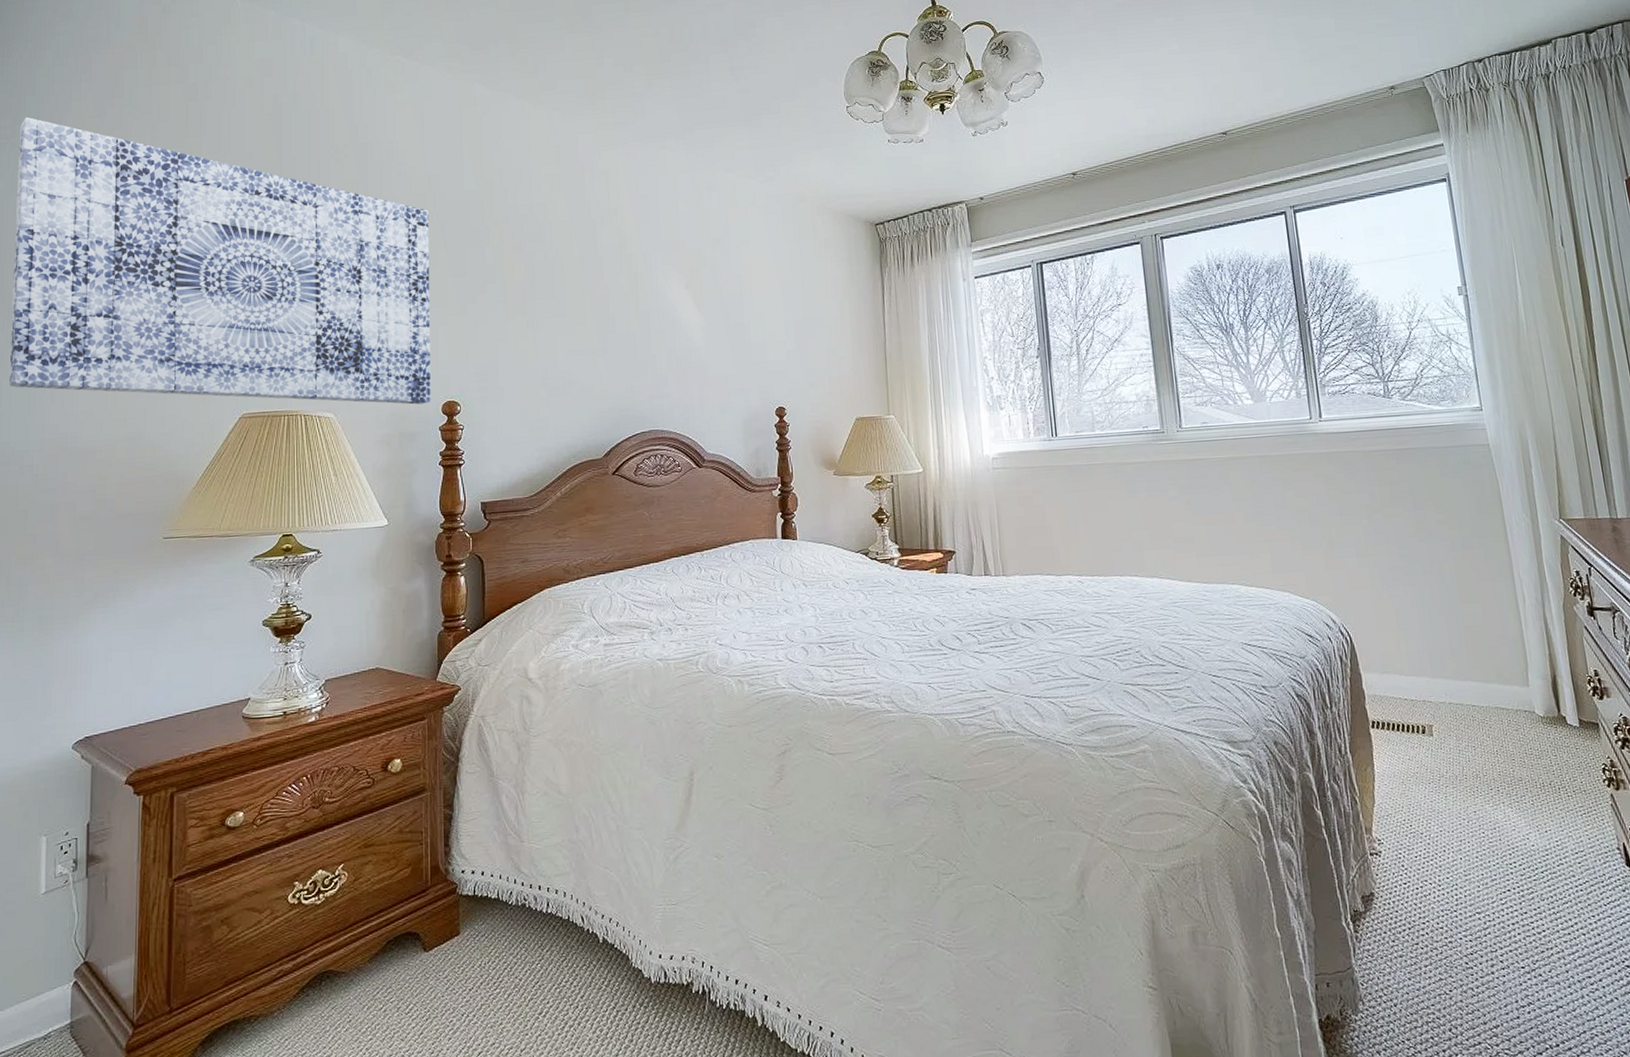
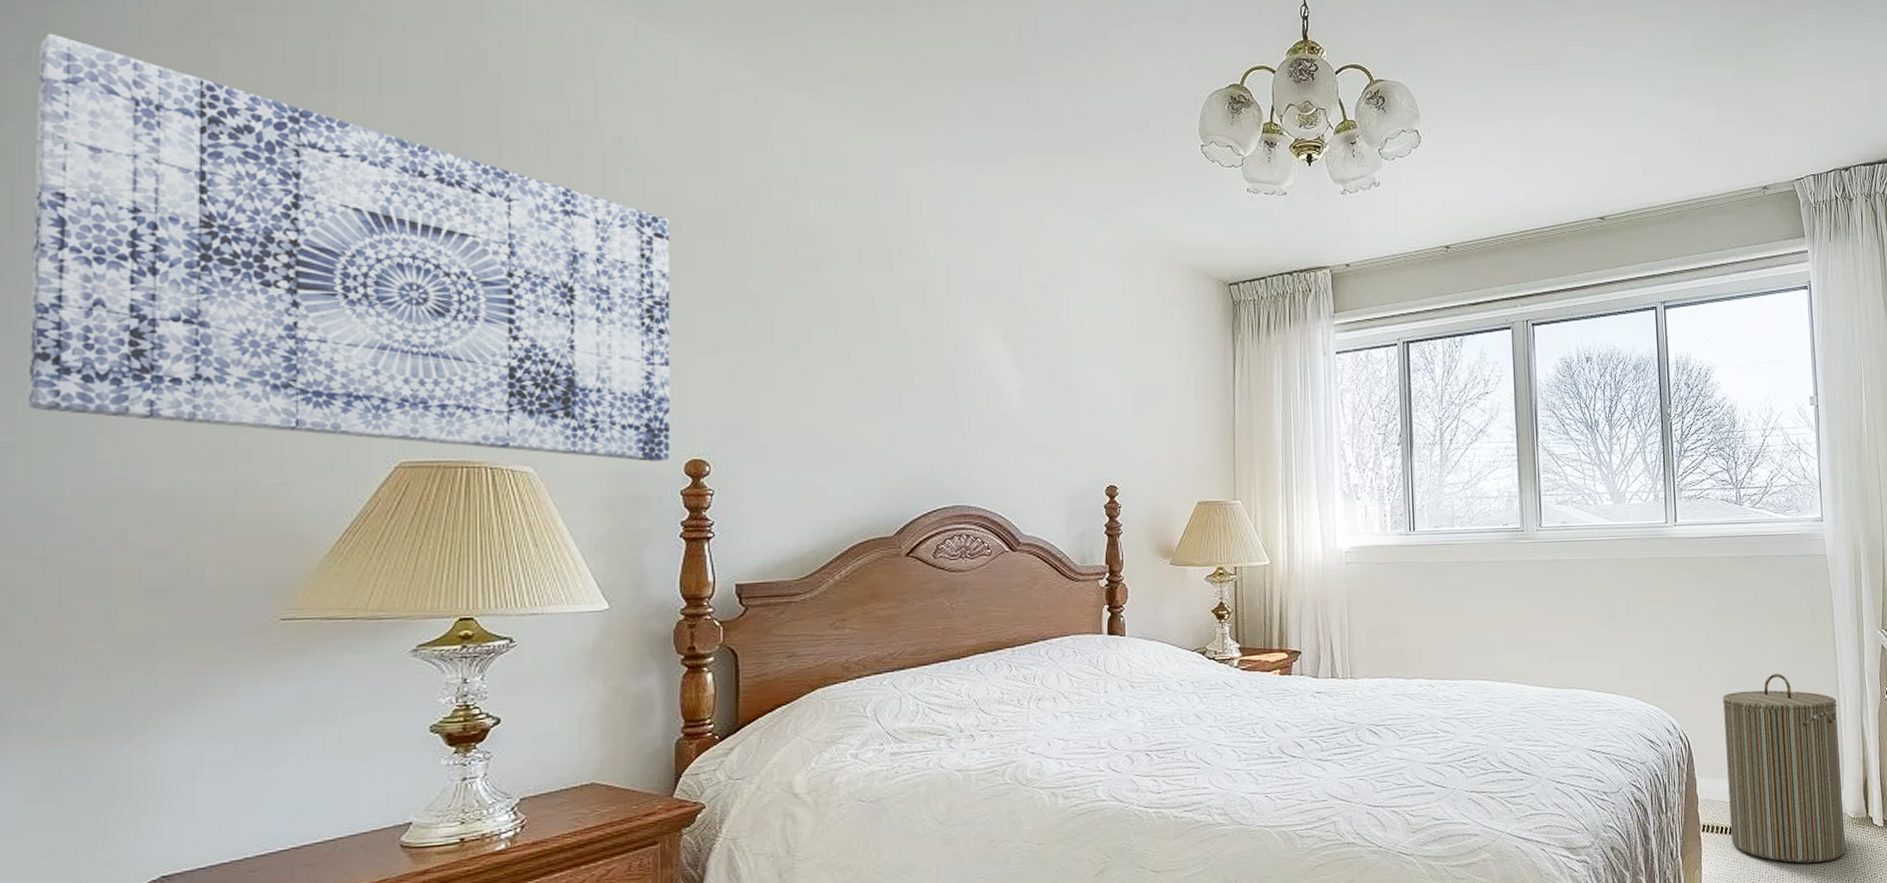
laundry hamper: none [1383,566,1537,764] -> present [1722,673,1846,863]

